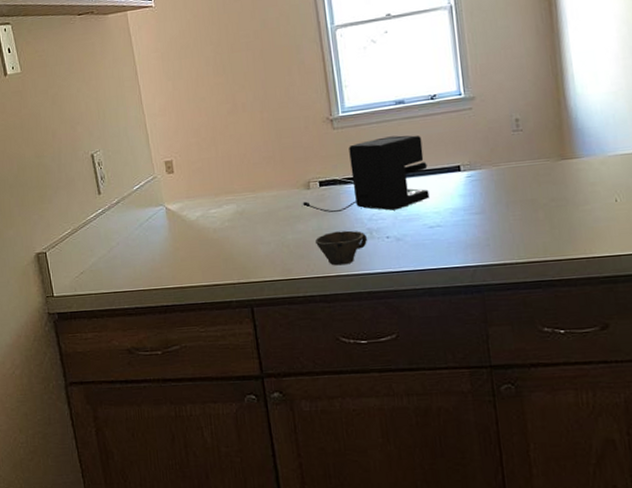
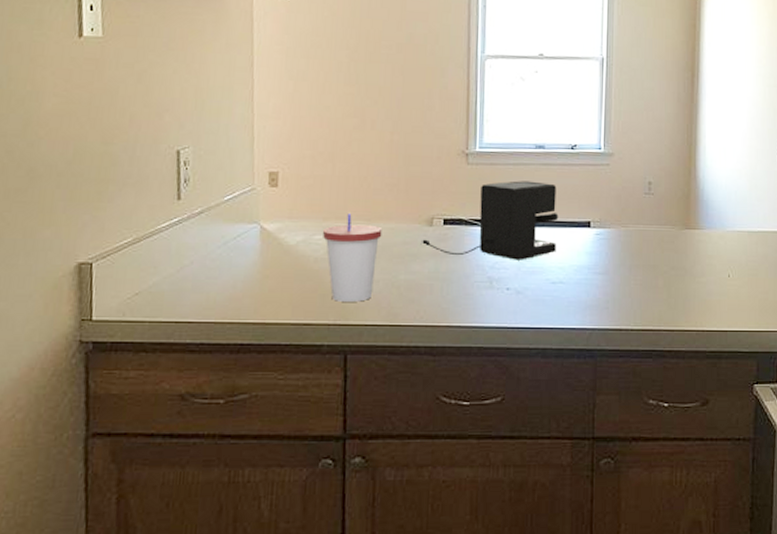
cup: none [217,187,267,264] -> present [323,214,383,302]
cup: present [315,230,367,266] -> none [430,276,486,315]

